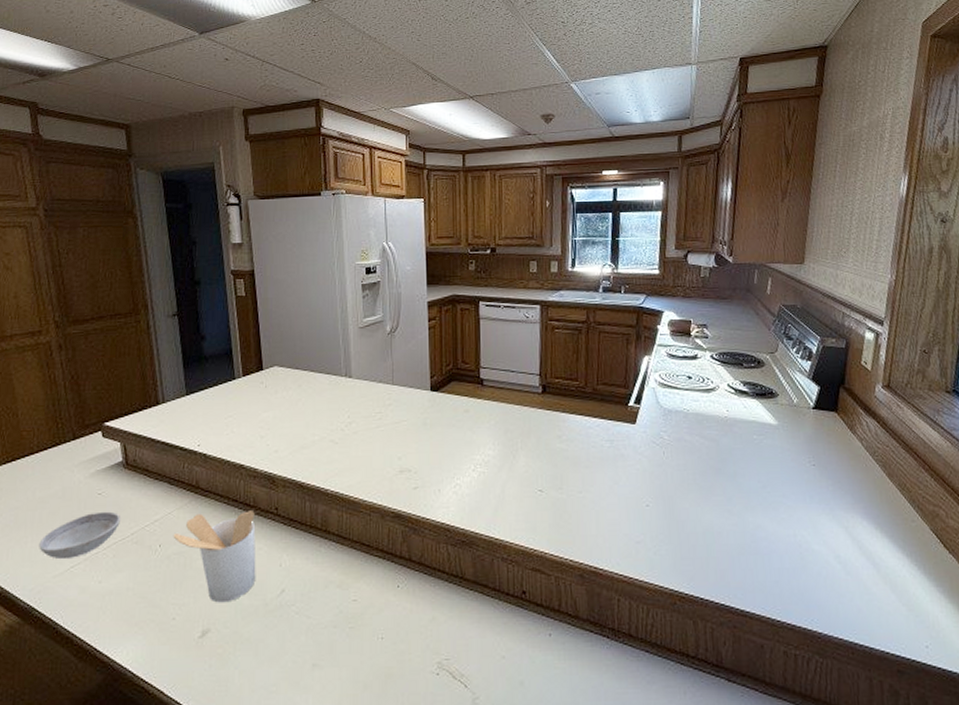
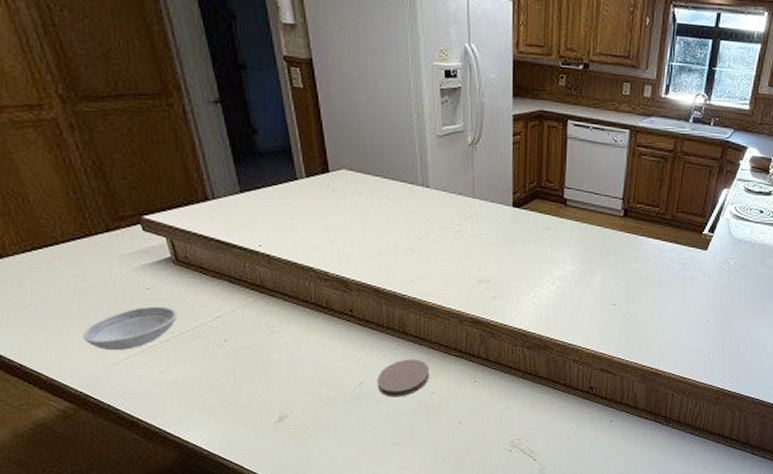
utensil holder: present [173,511,256,603] -> none [239,311,333,393]
coaster: none [298,561,352,607] -> present [377,359,430,397]

